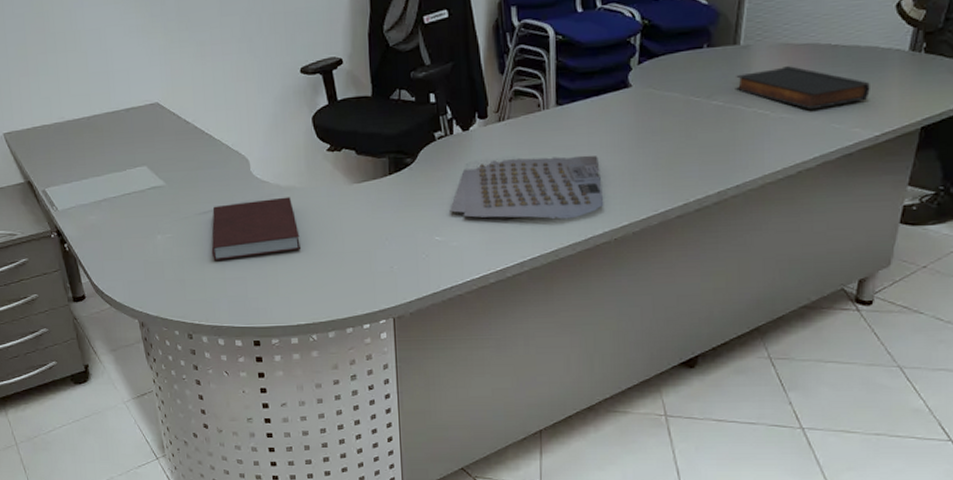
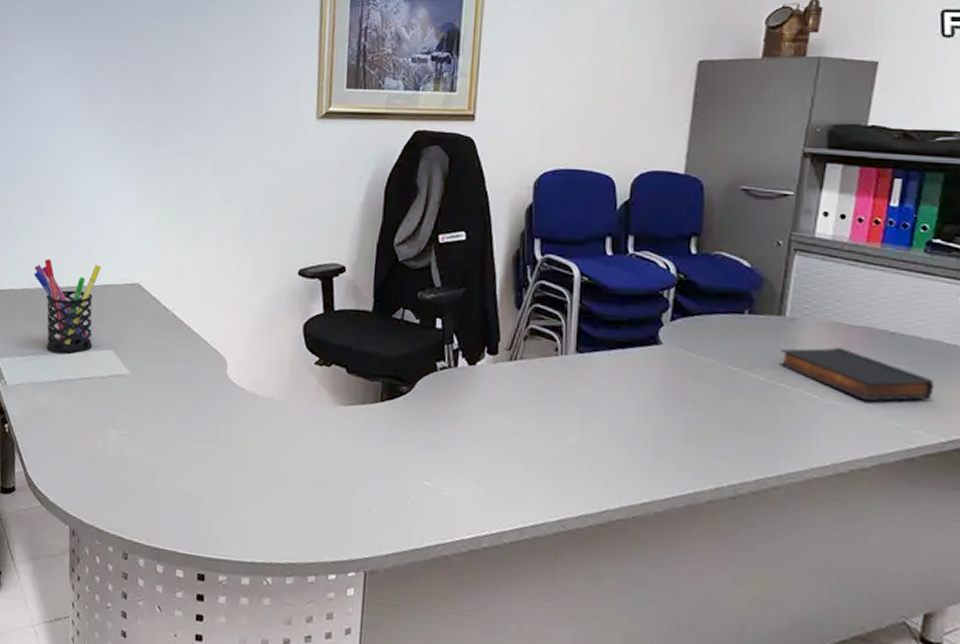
pen holder: none [60,91,127,176] -> present [33,258,101,354]
notebook: present [211,197,300,260] -> none [167,407,270,473]
specimen tray: present [450,155,604,220] -> none [444,403,623,485]

